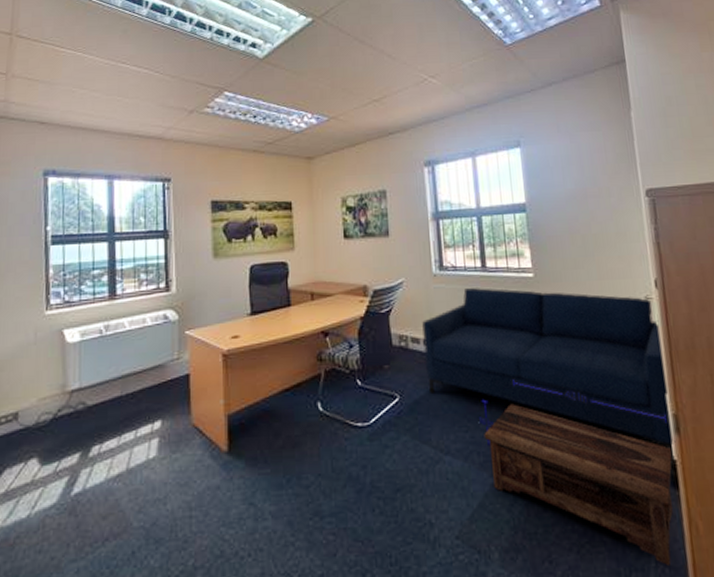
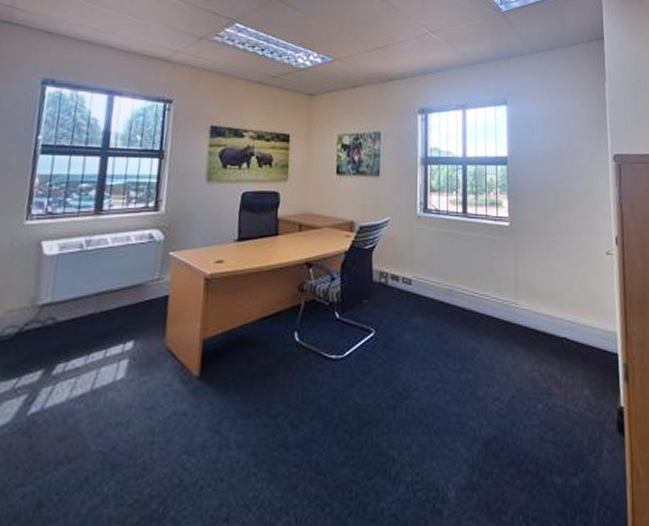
sofa: present [422,288,676,468] -> none [402,232,624,414]
coffee table: present [479,379,673,567] -> none [448,322,621,509]

